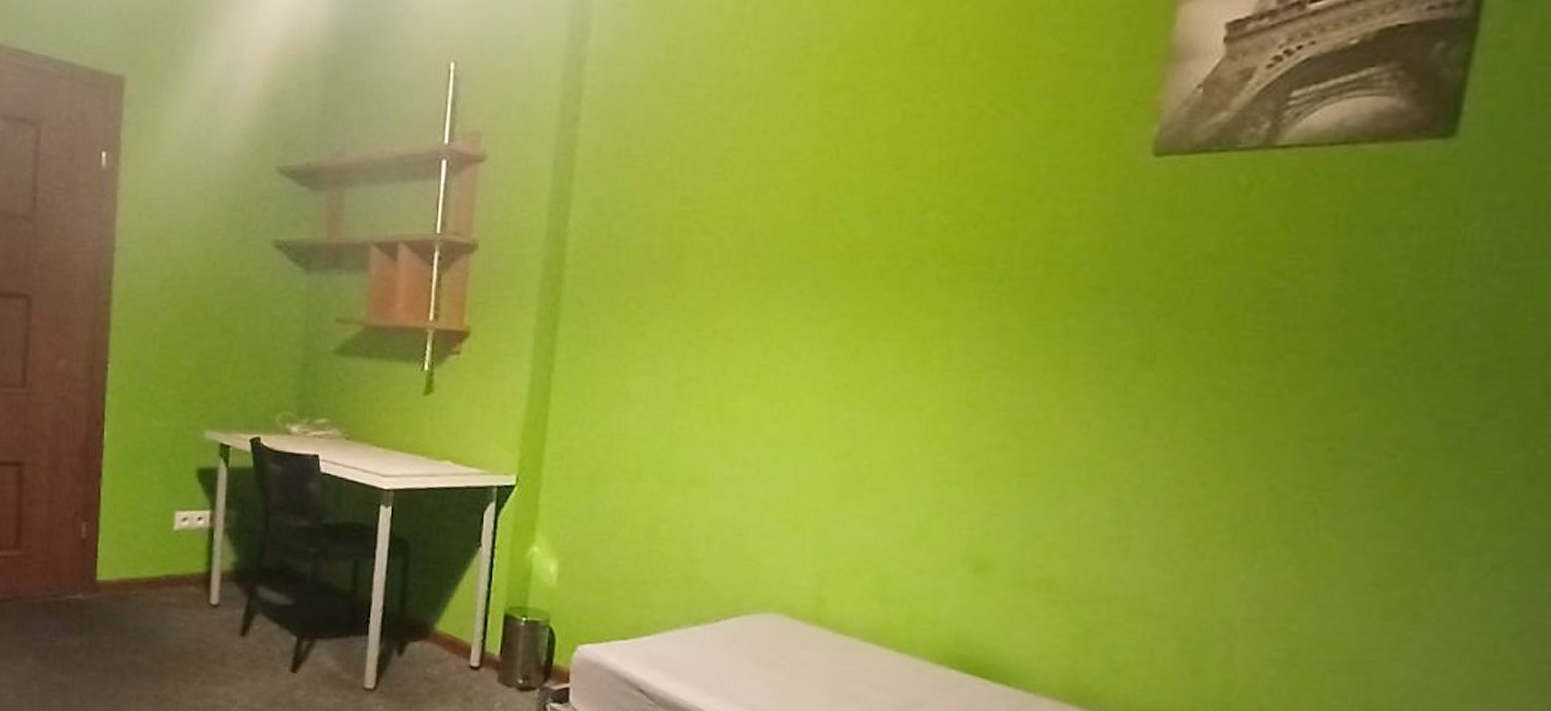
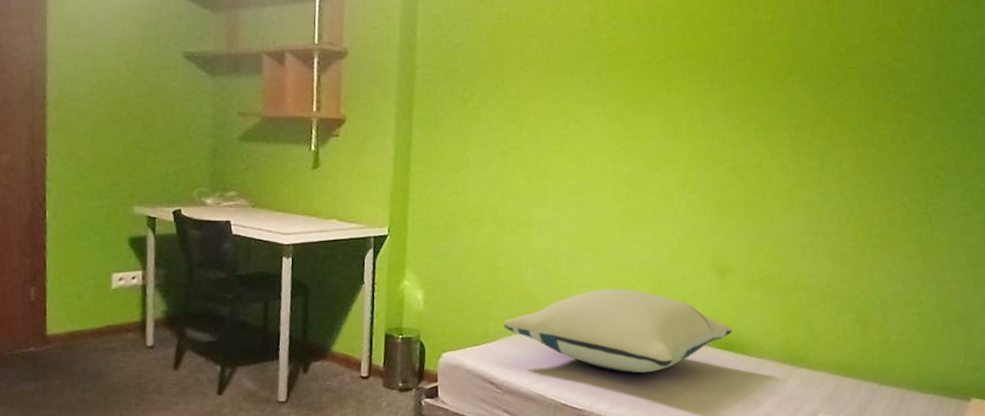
pillow: none [662,577,989,698] -> present [504,288,732,373]

